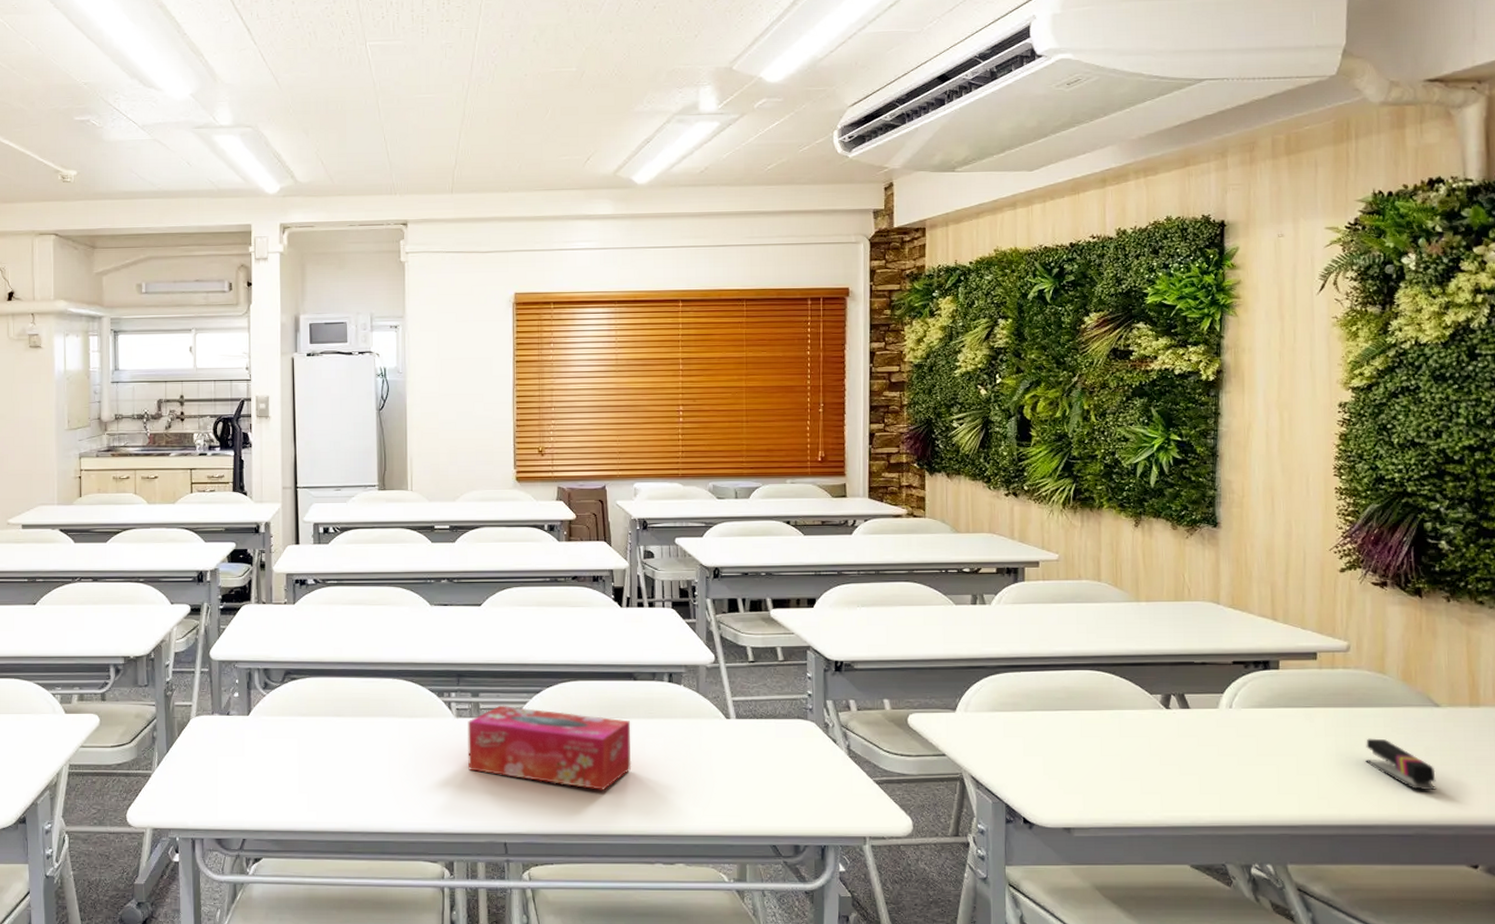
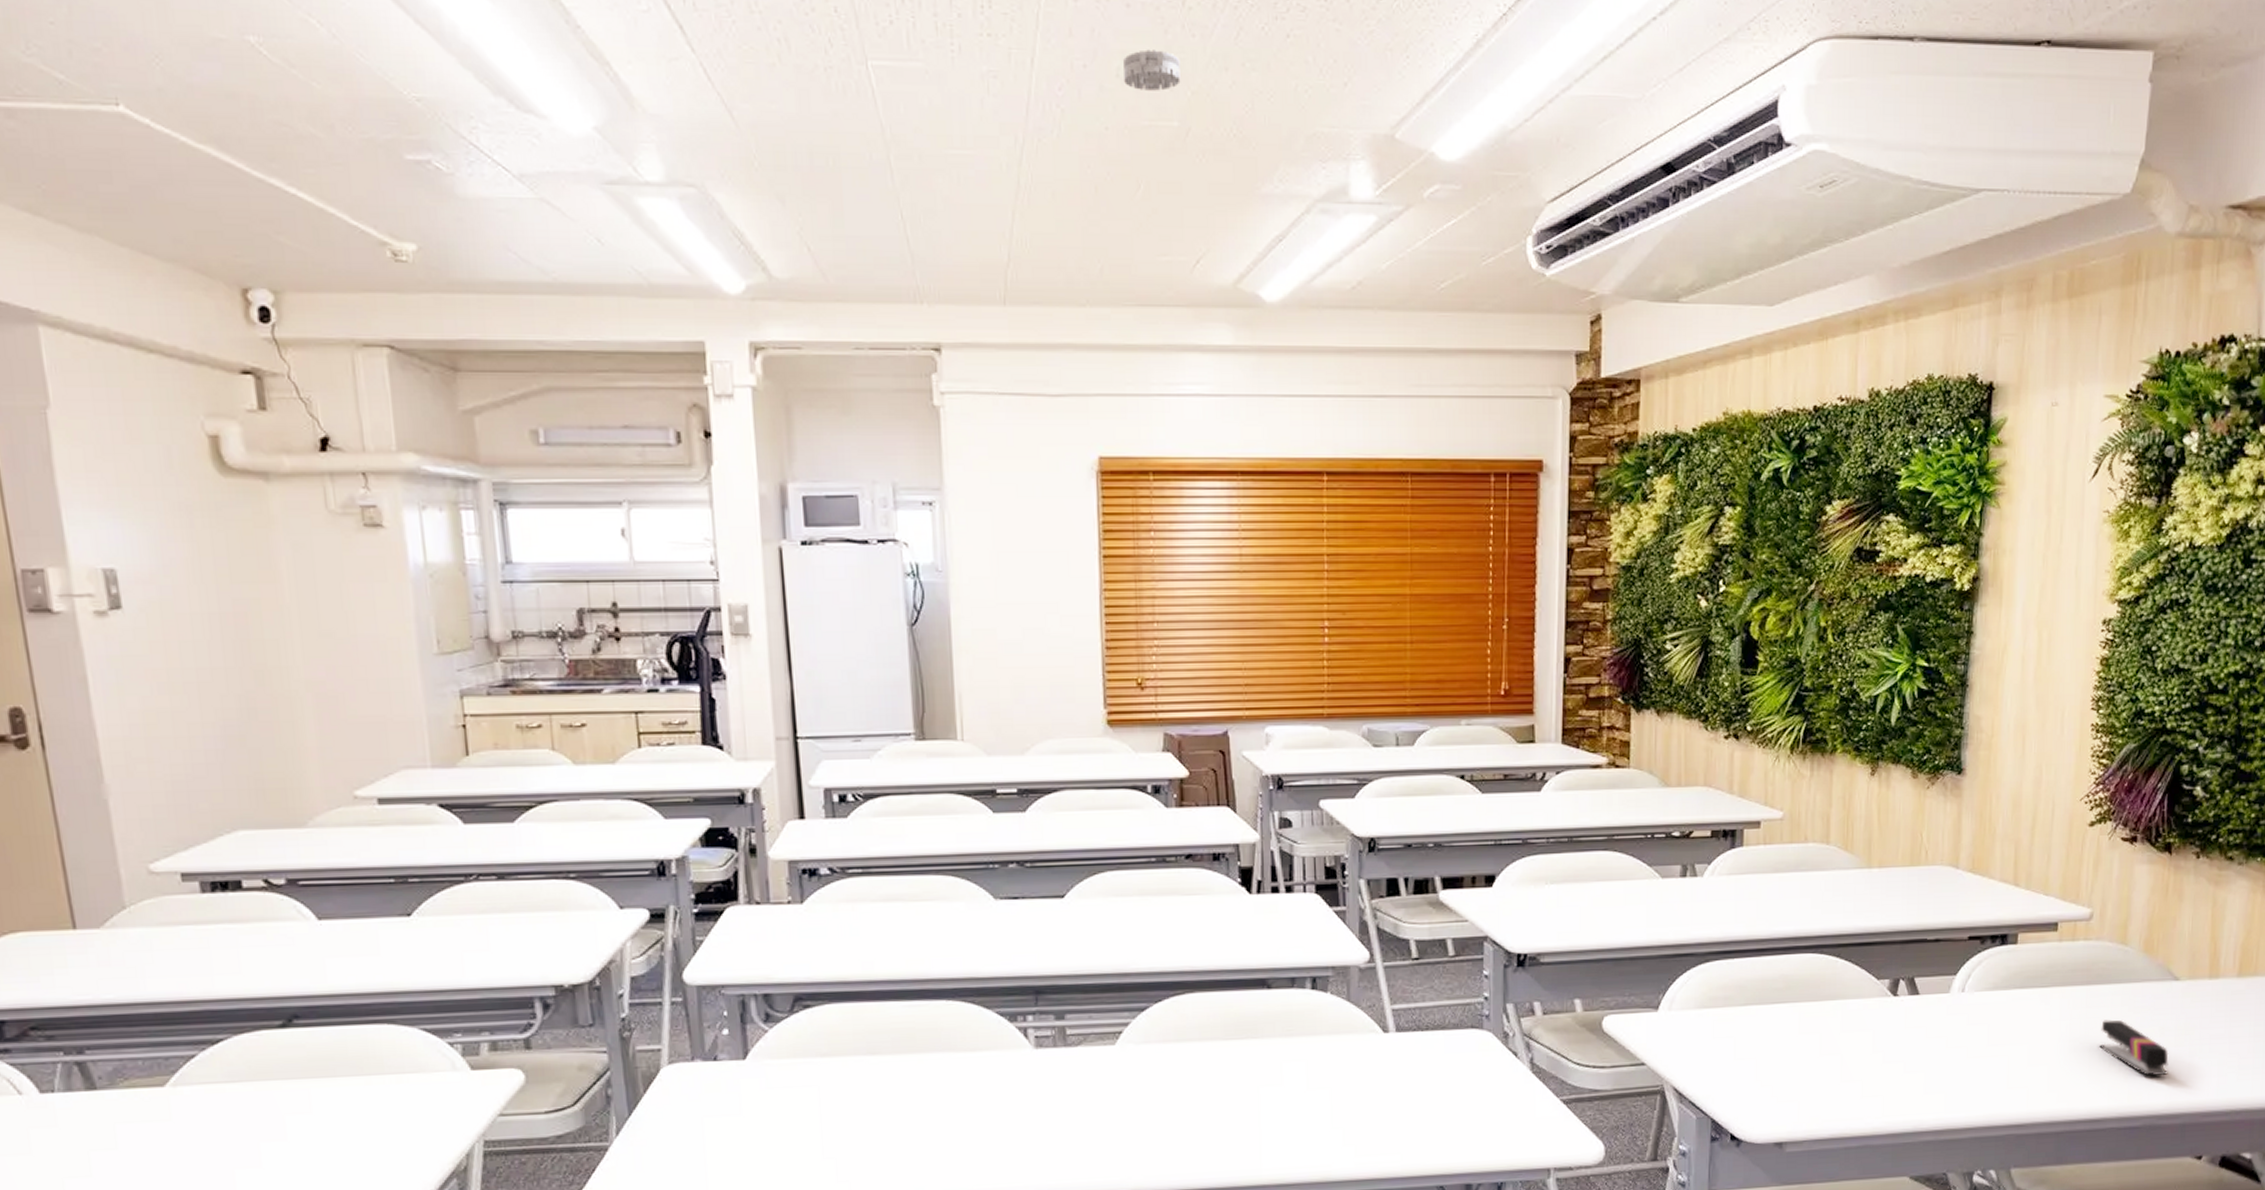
tissue box: present [468,705,632,791] -> none [1051,1028,1266,1133]
smoke detector: none [539,22,578,49] -> present [1123,49,1181,91]

